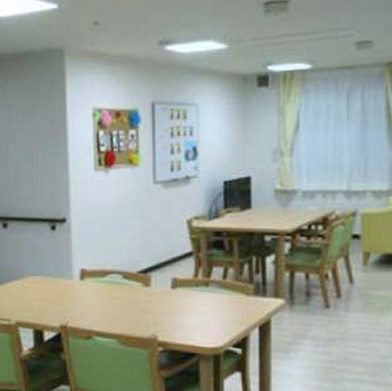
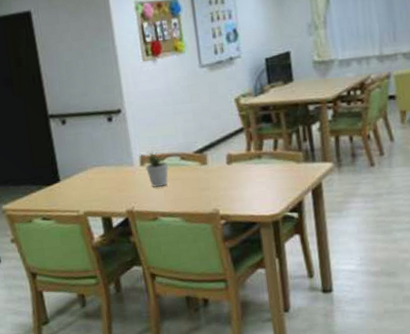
potted plant: none [85,266,110,305] -> present [146,151,169,187]

